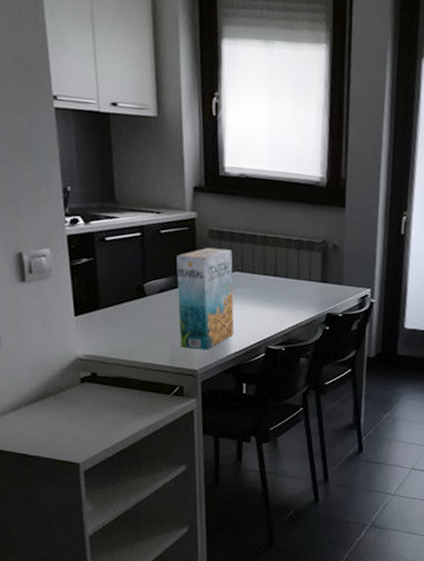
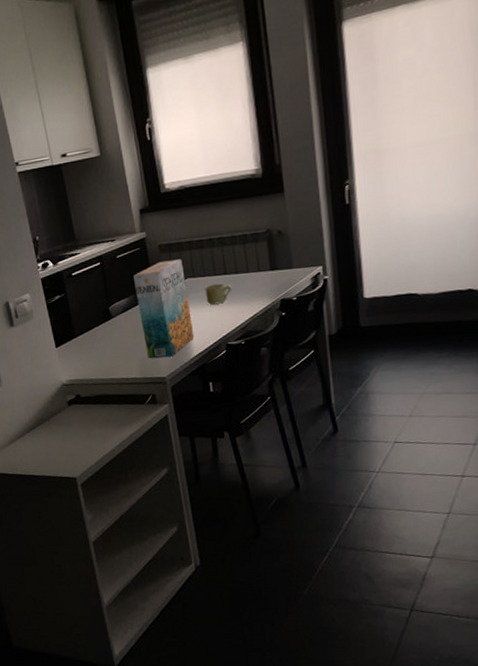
mug: none [252,283,280,305] -> present [205,283,232,305]

